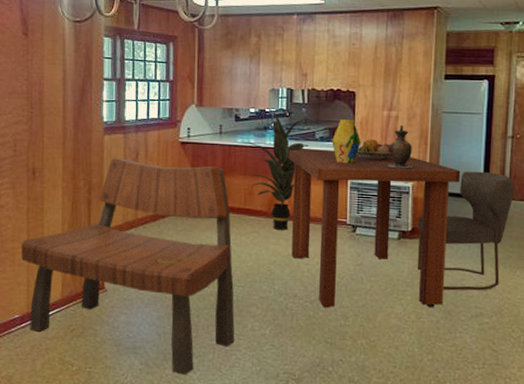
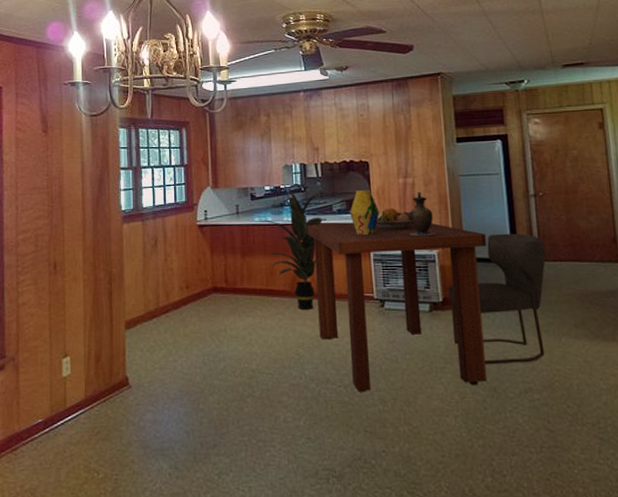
bench: present [21,157,235,375] -> none [43,244,268,478]

